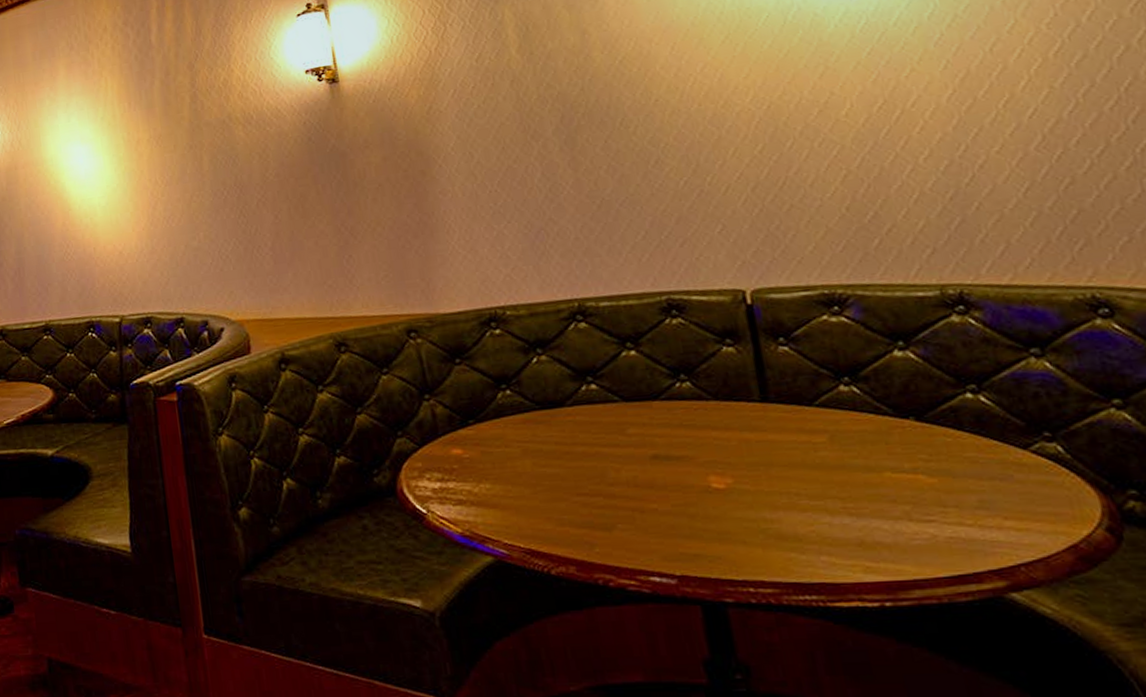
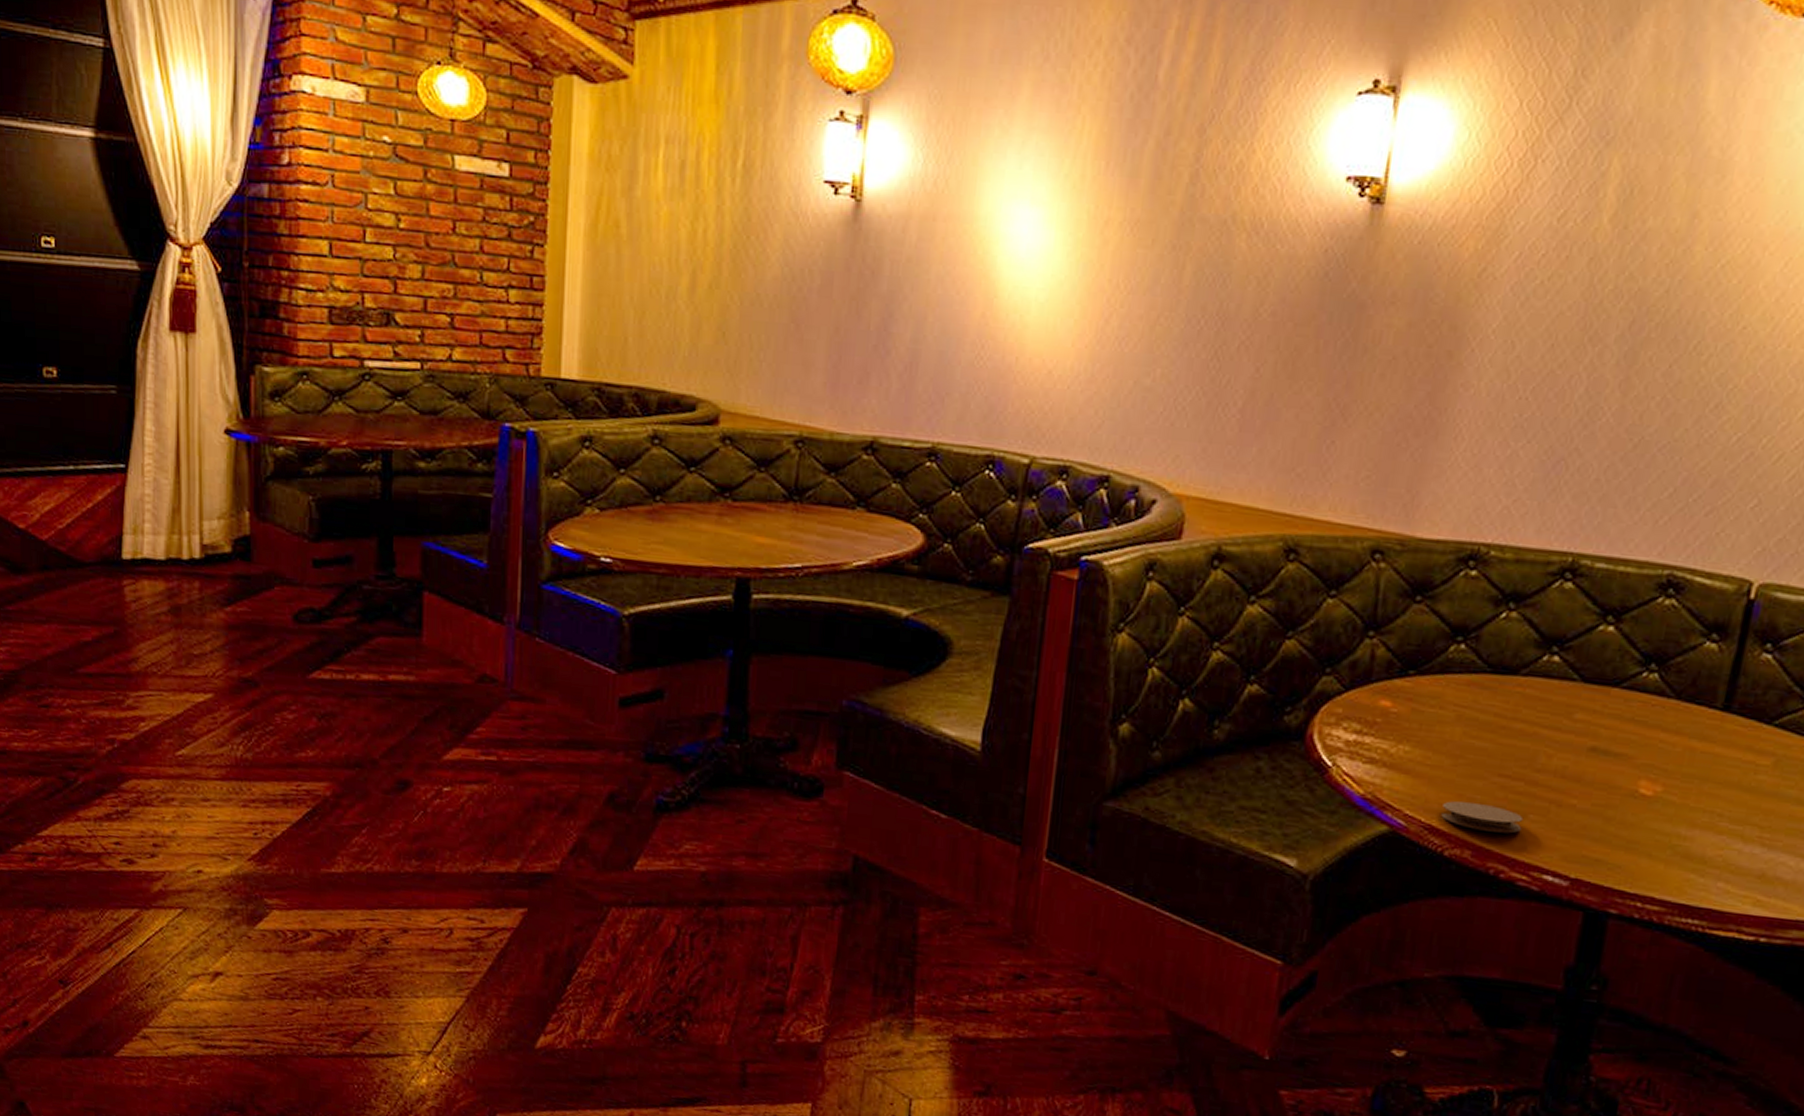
coaster: none [535,522,615,547] -> present [1441,801,1524,833]

